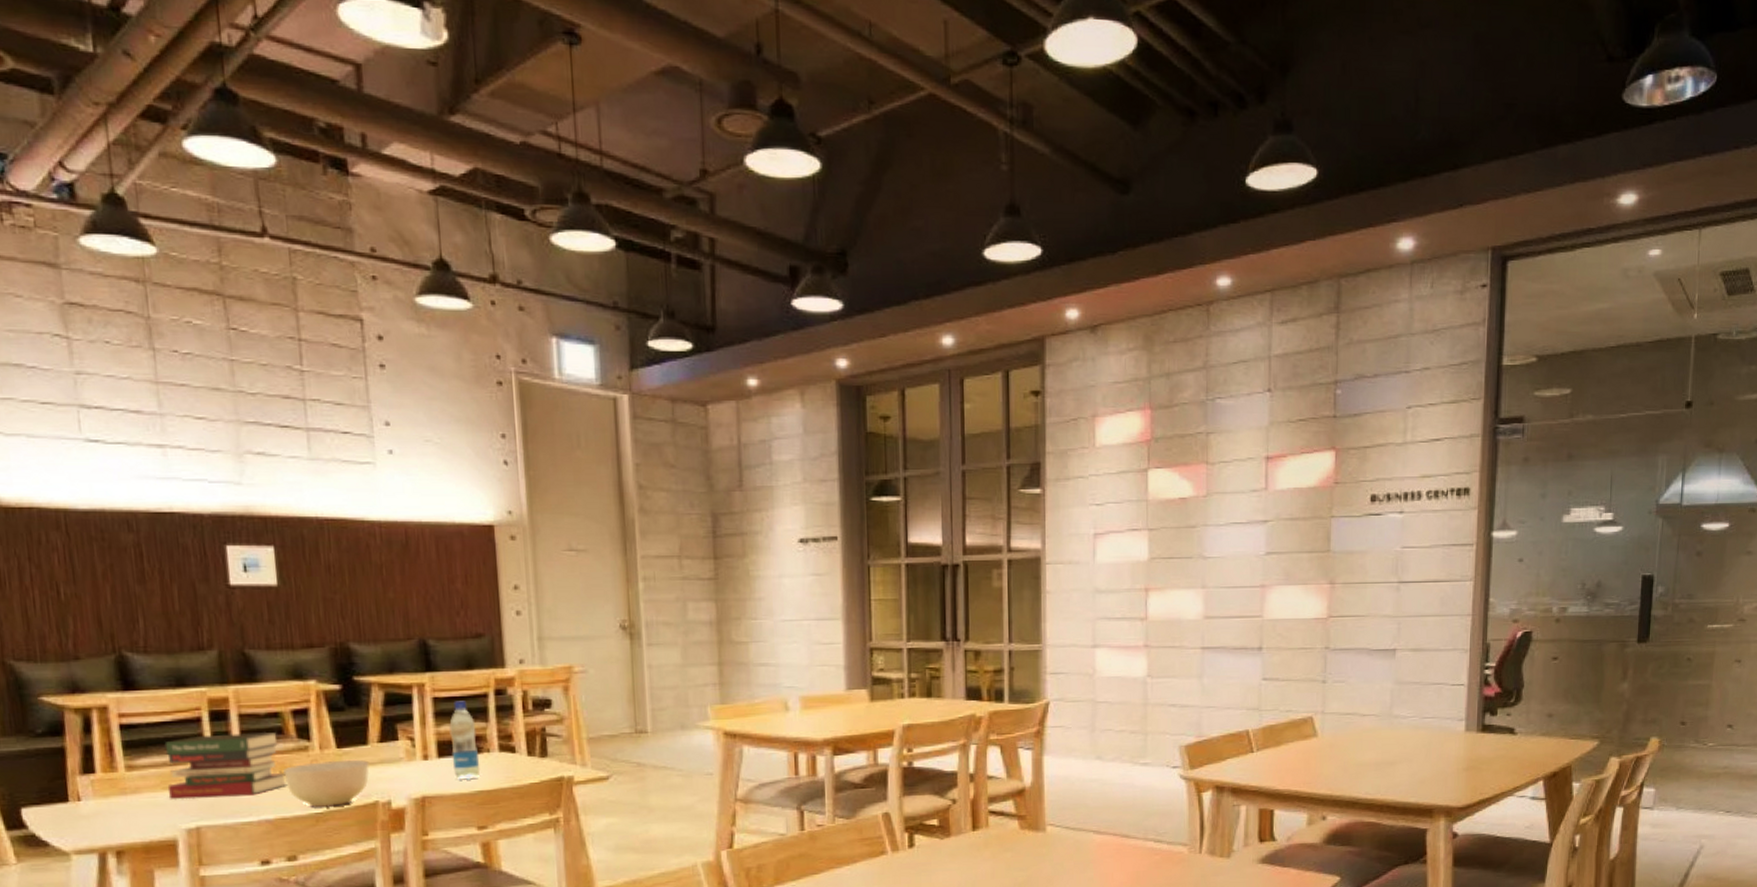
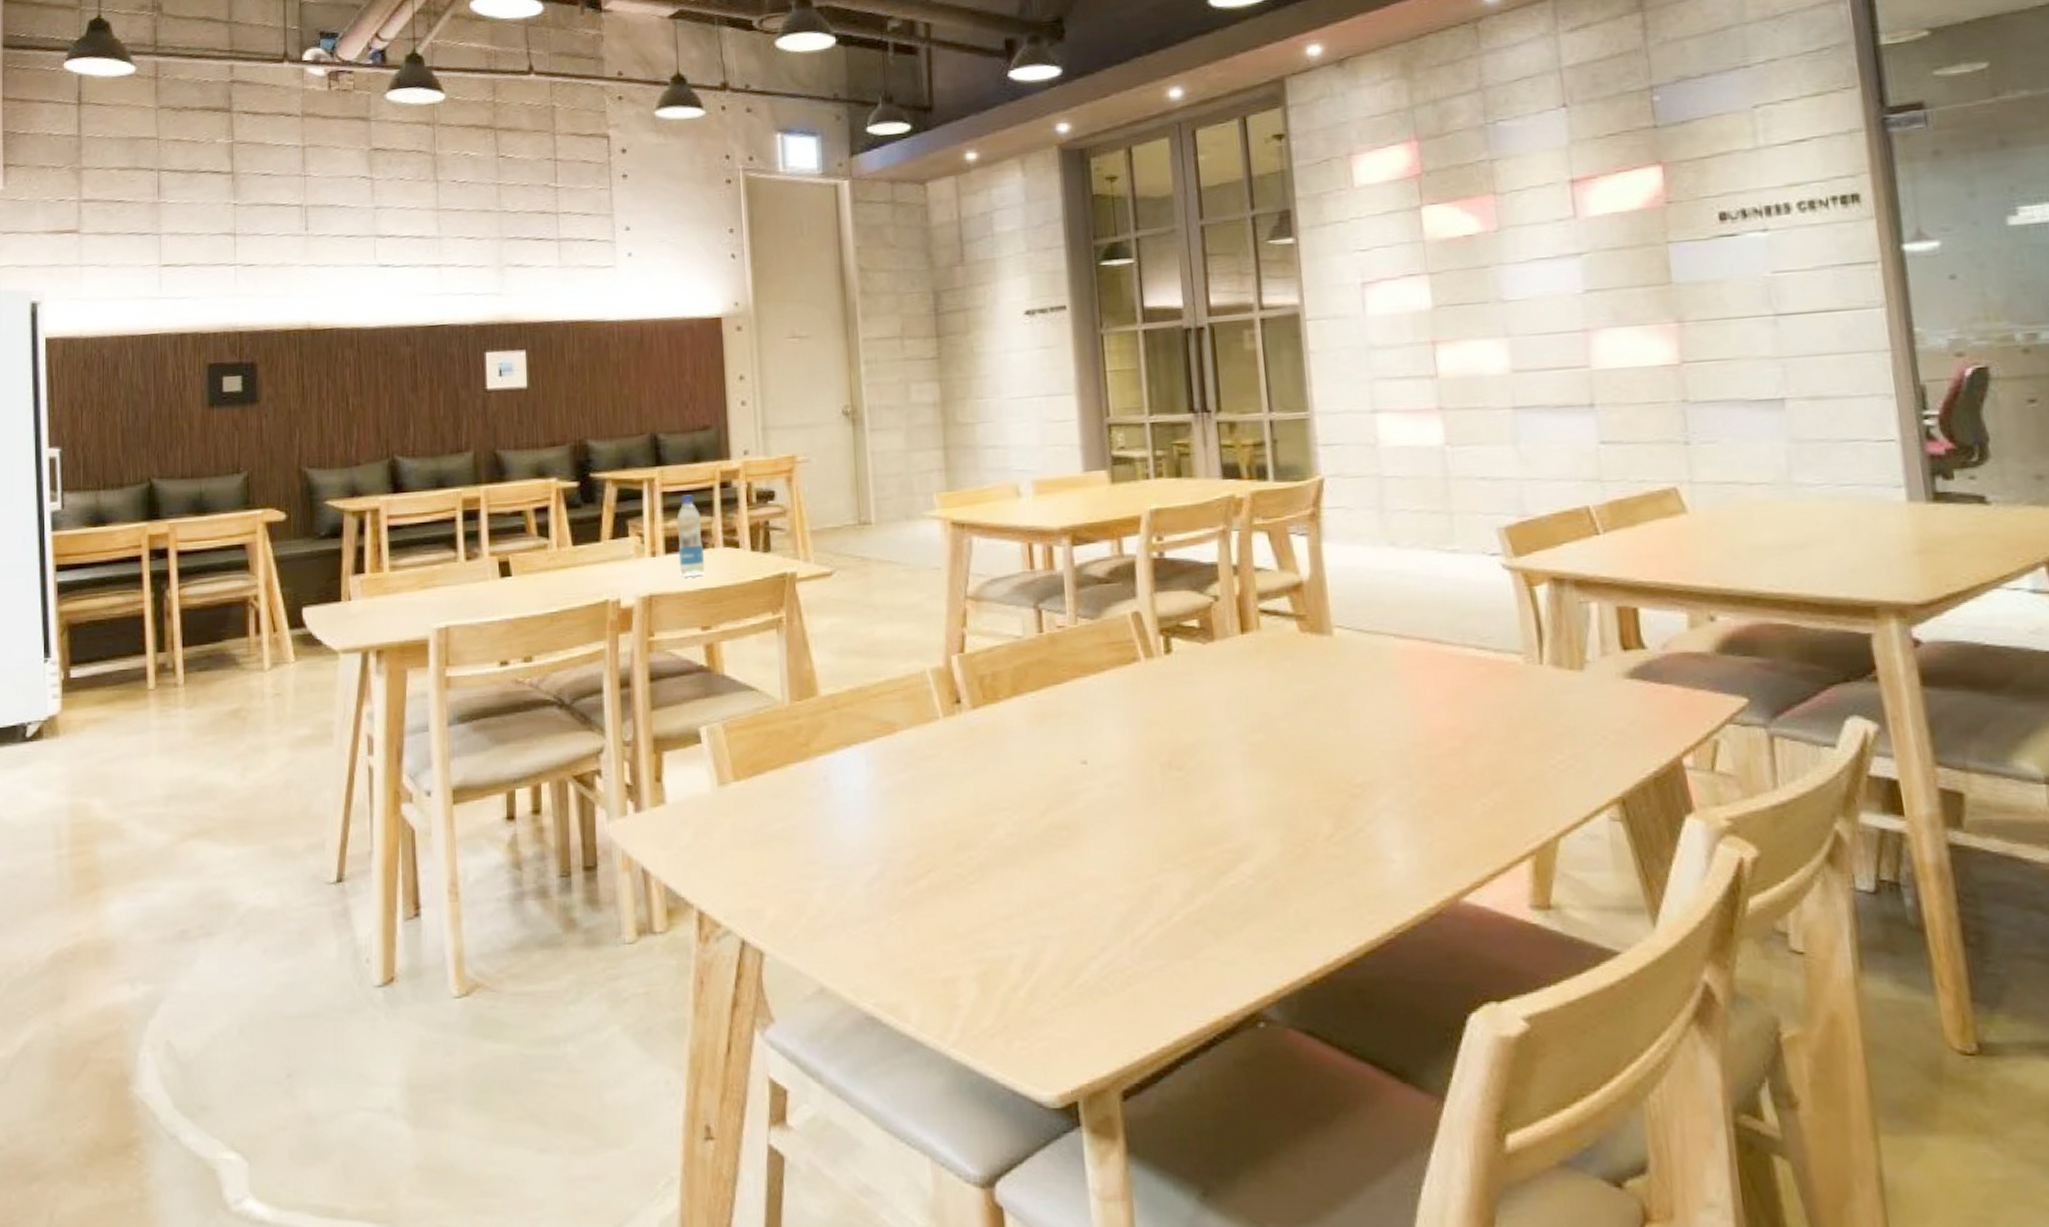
books: present [164,731,288,800] -> none [423,530,527,600]
bowl: present [283,760,369,808] -> none [524,558,601,607]

